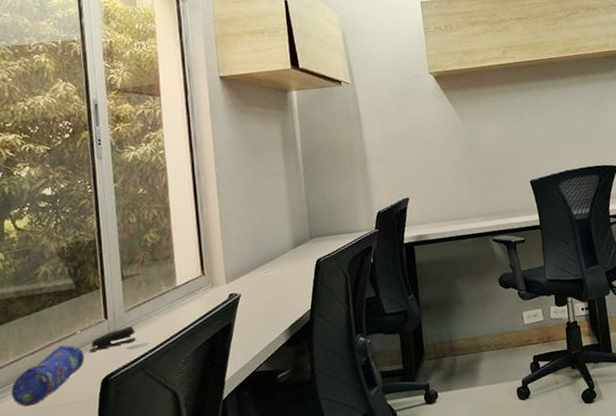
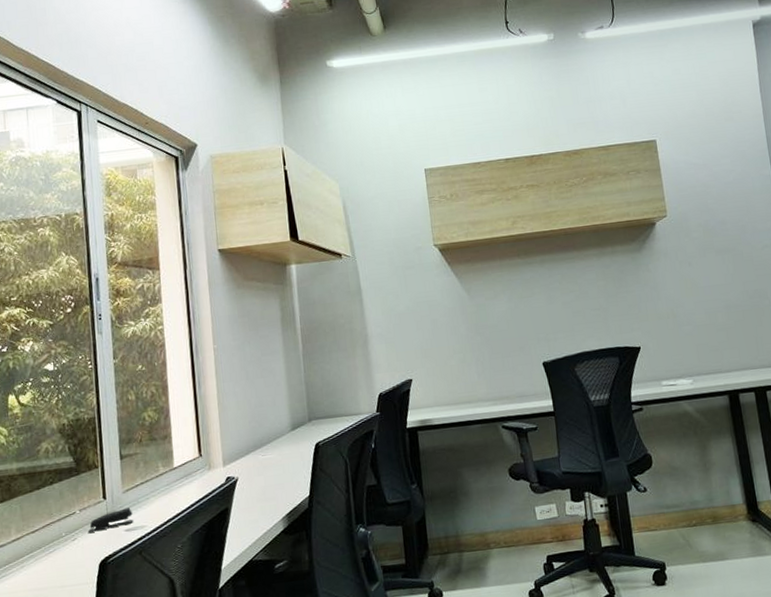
pencil case: present [11,345,85,407] -> none [12,525,83,587]

